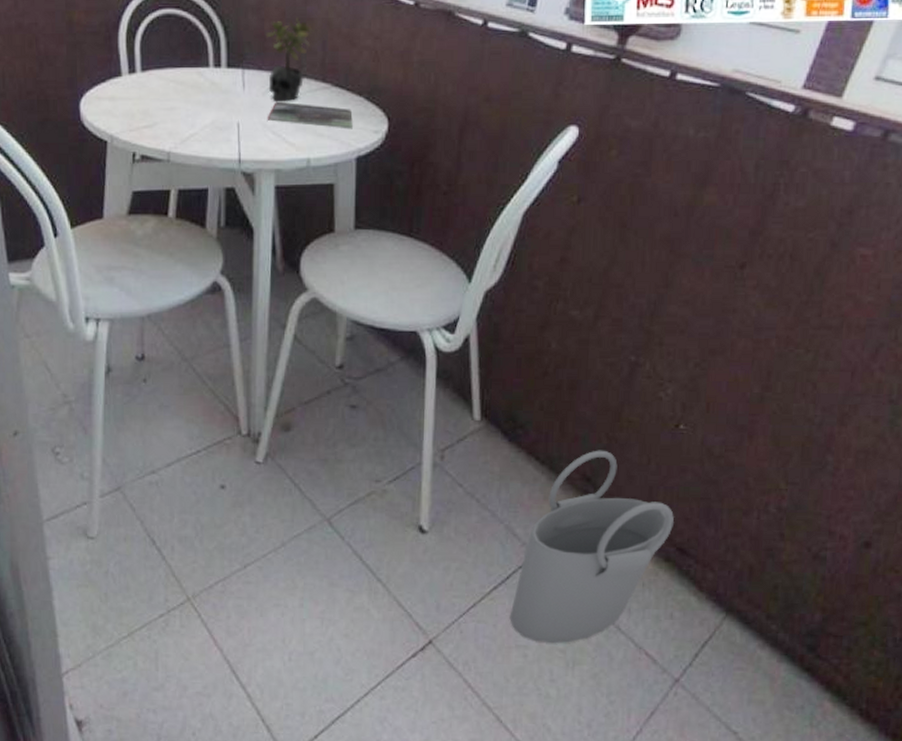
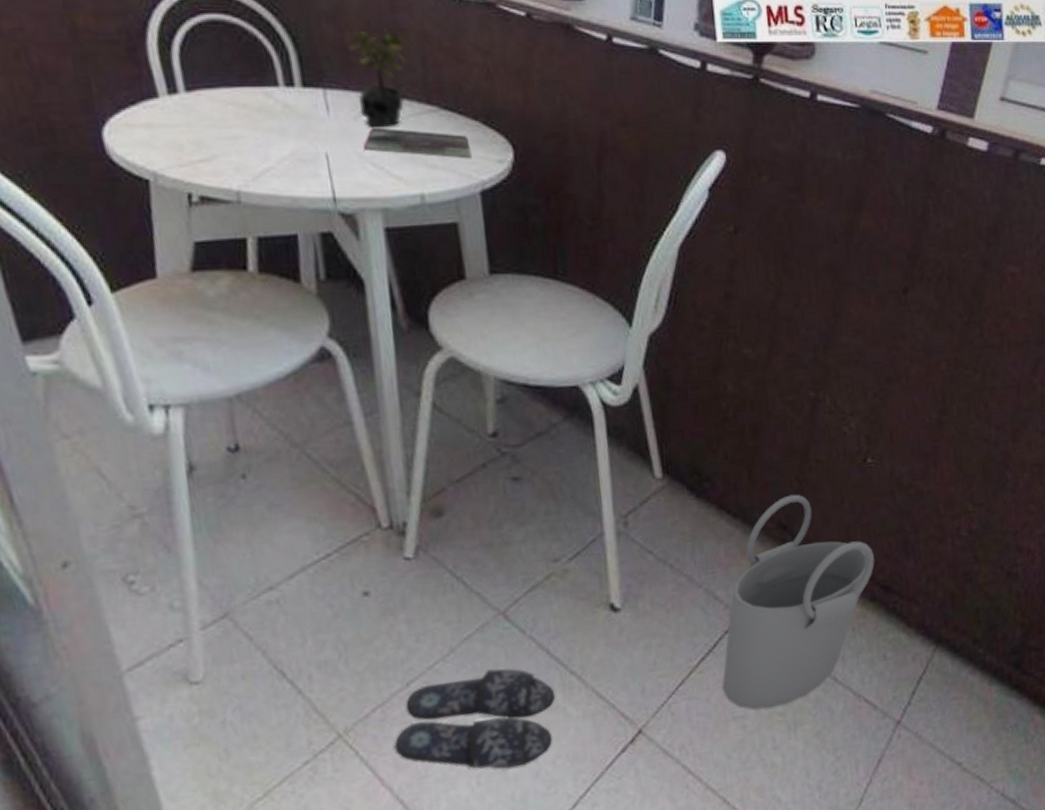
slippers: none [228,566,361,652] -> present [394,668,555,769]

